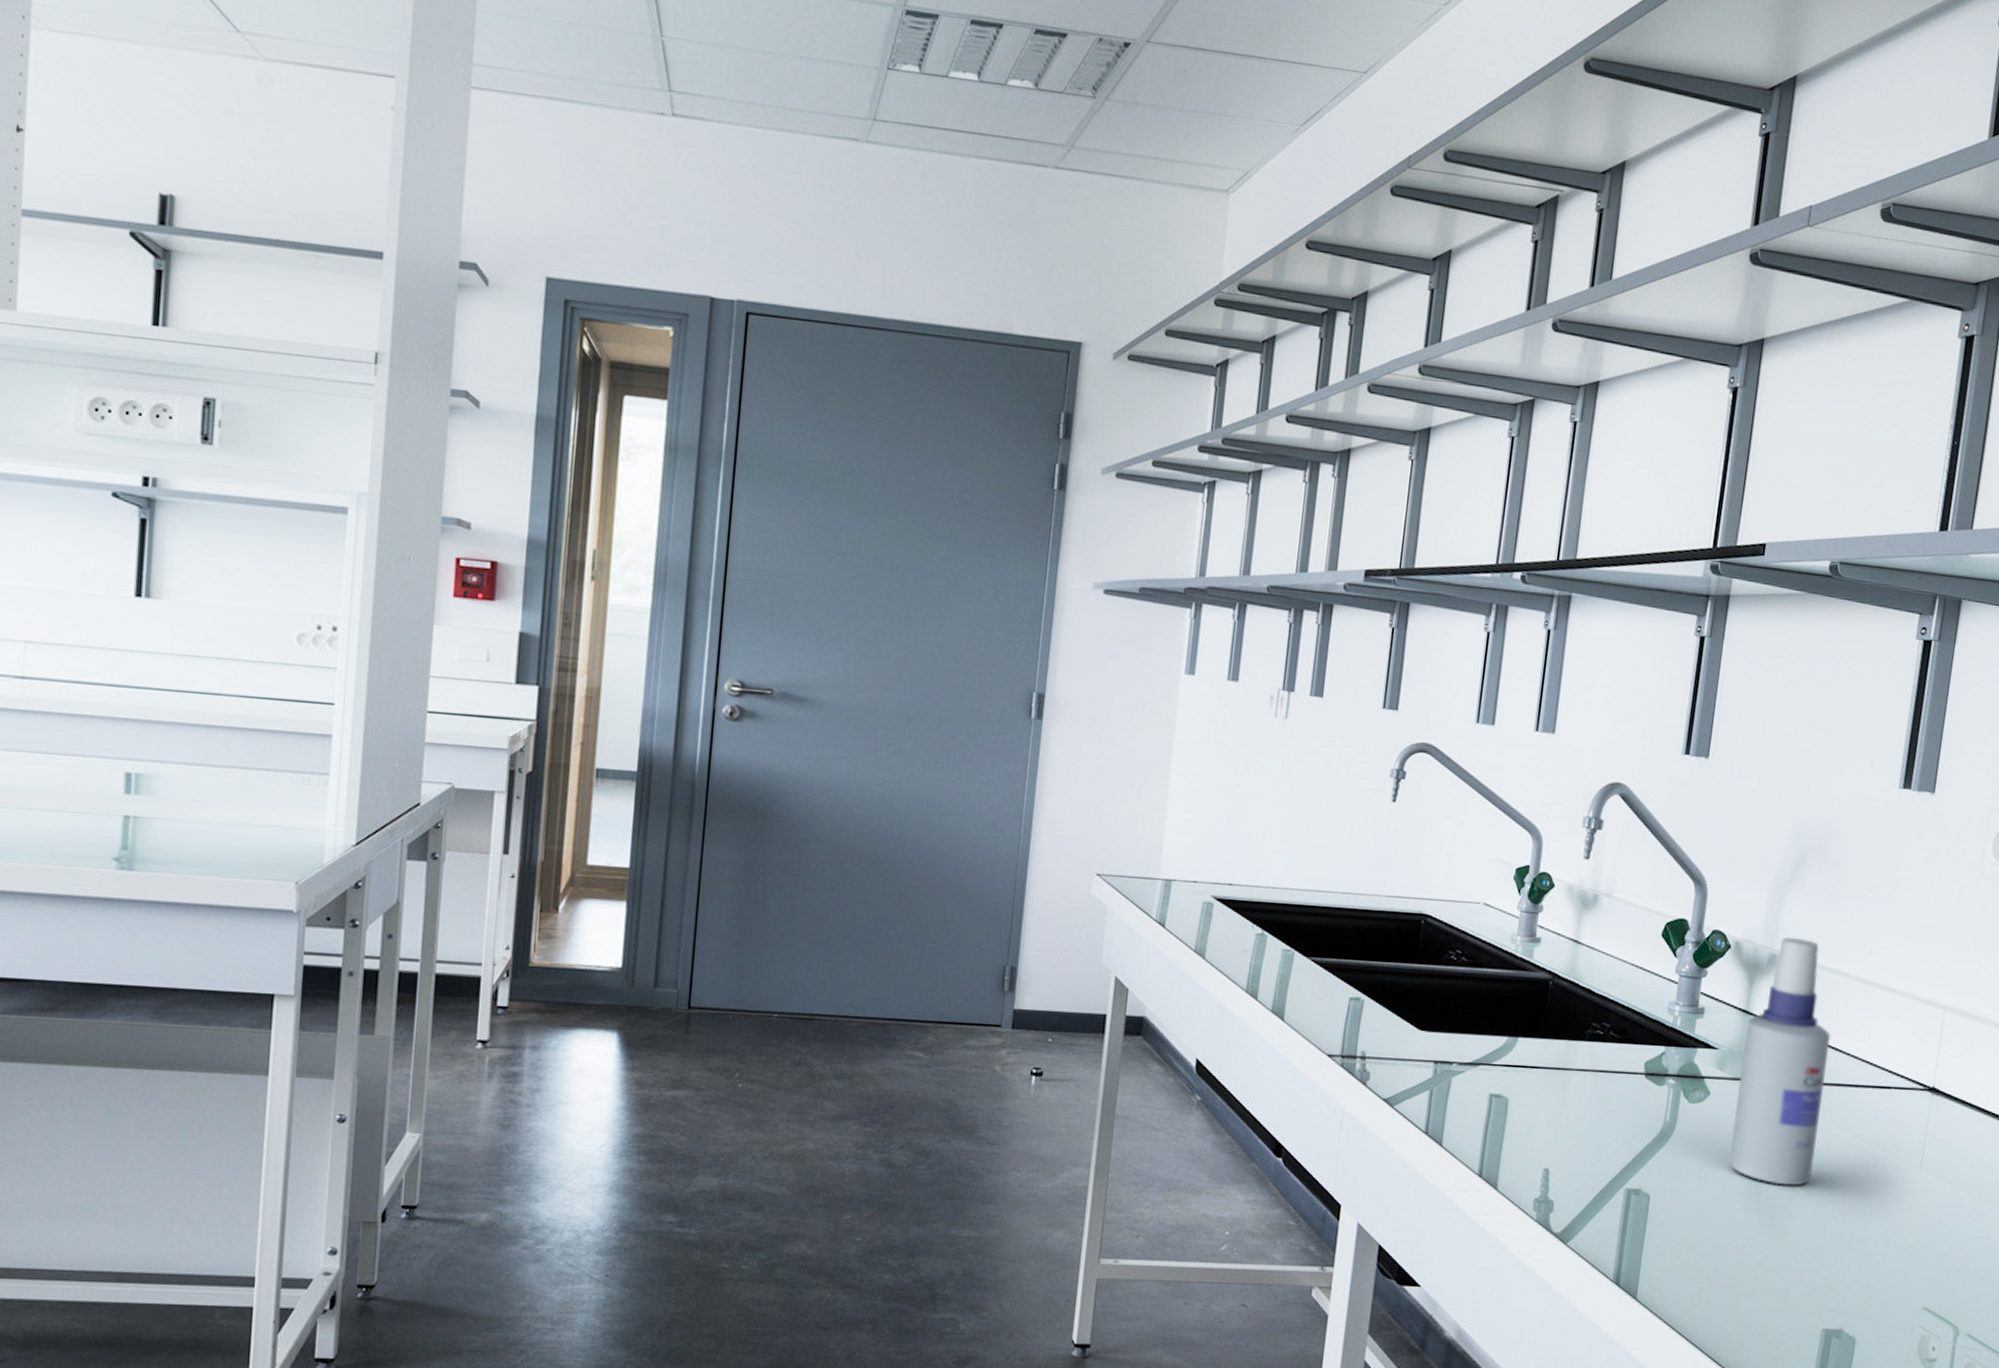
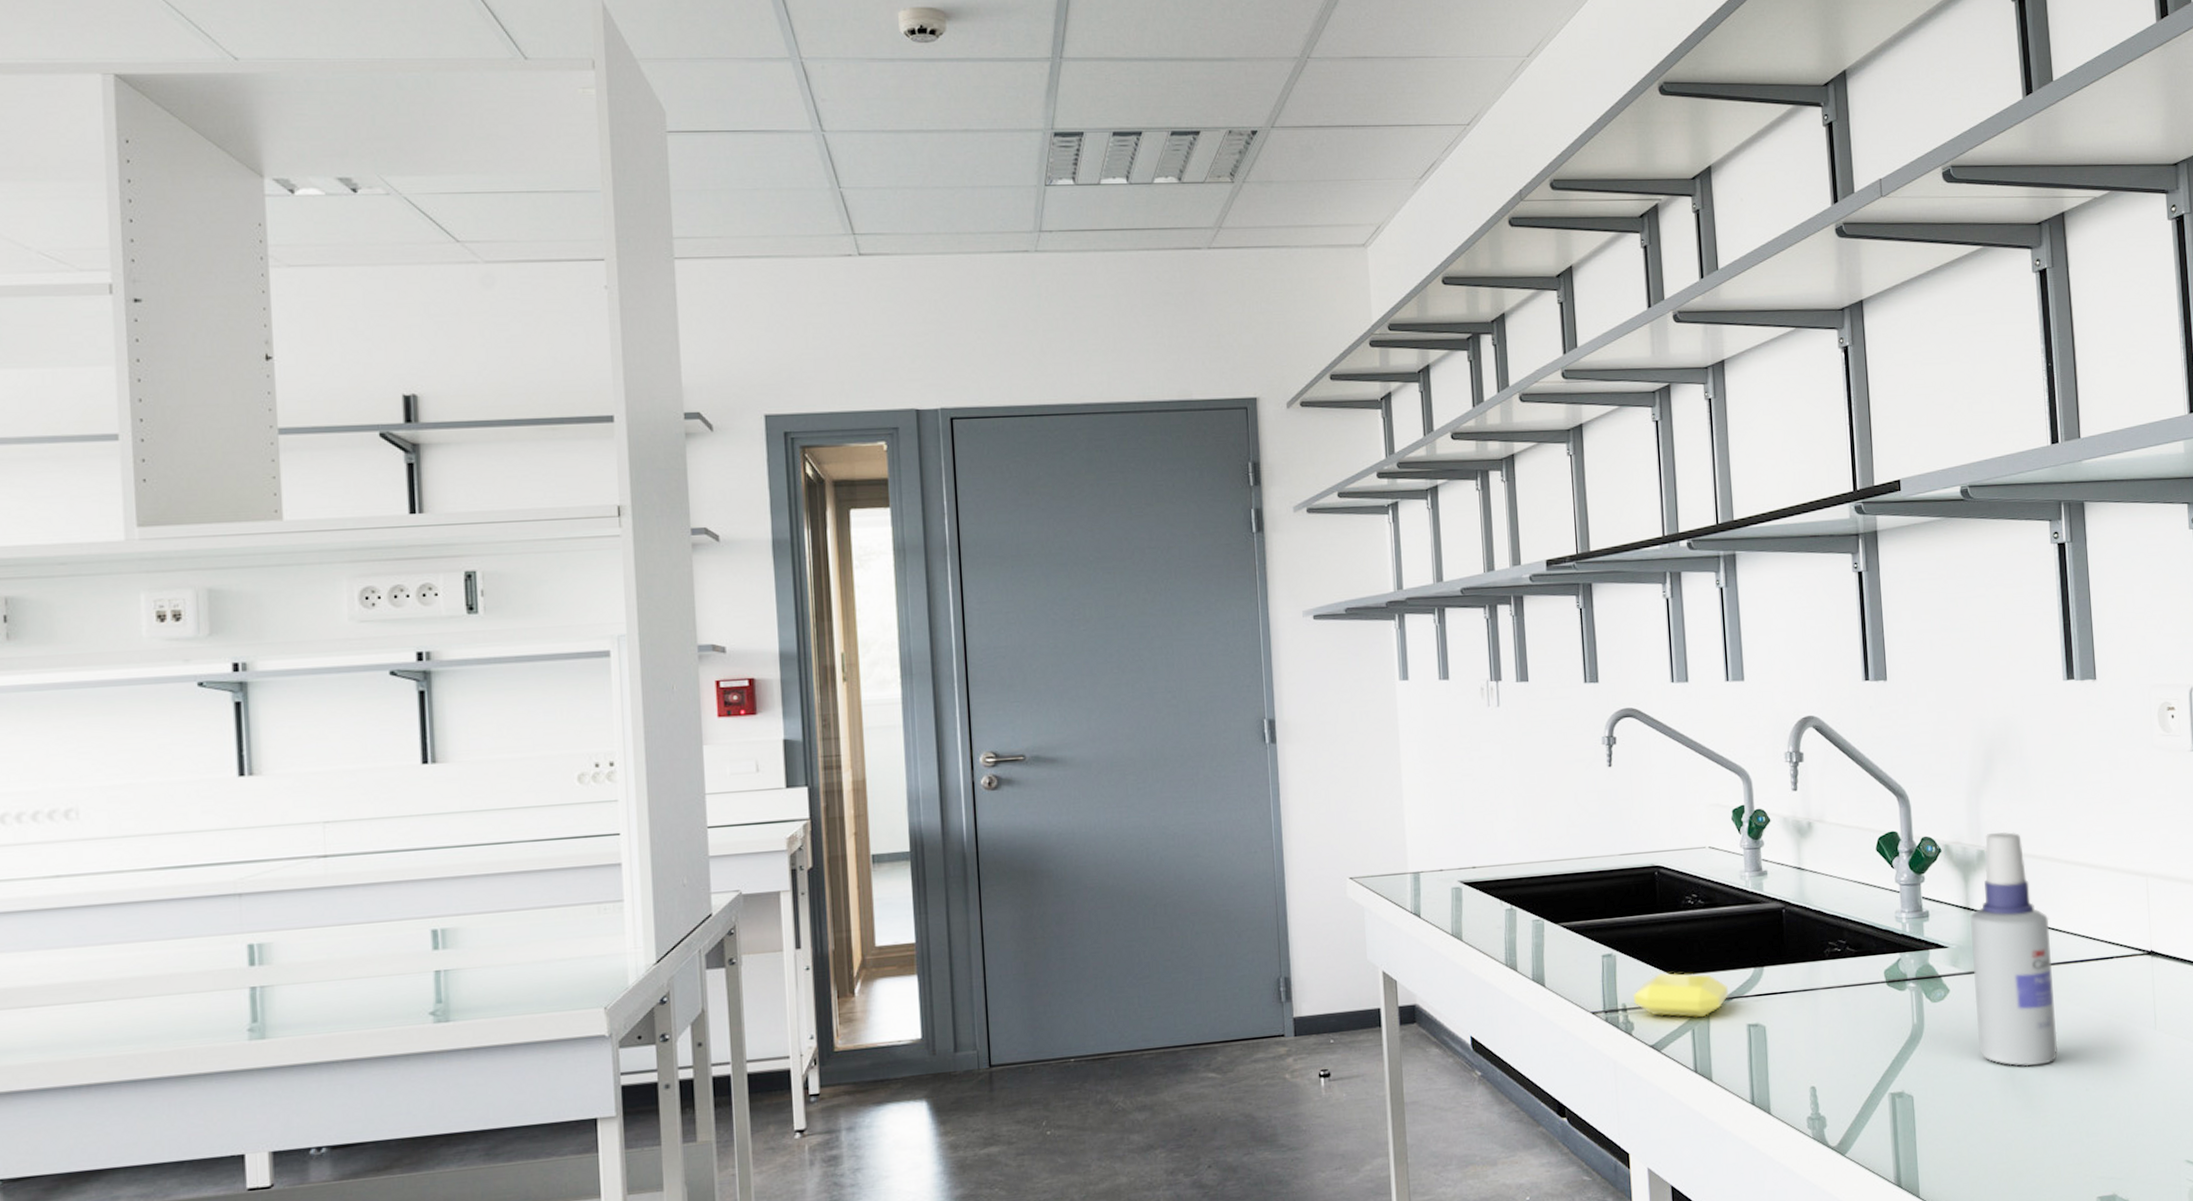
soap bar: none [1374,1027,1476,1079] -> present [1632,973,1728,1018]

